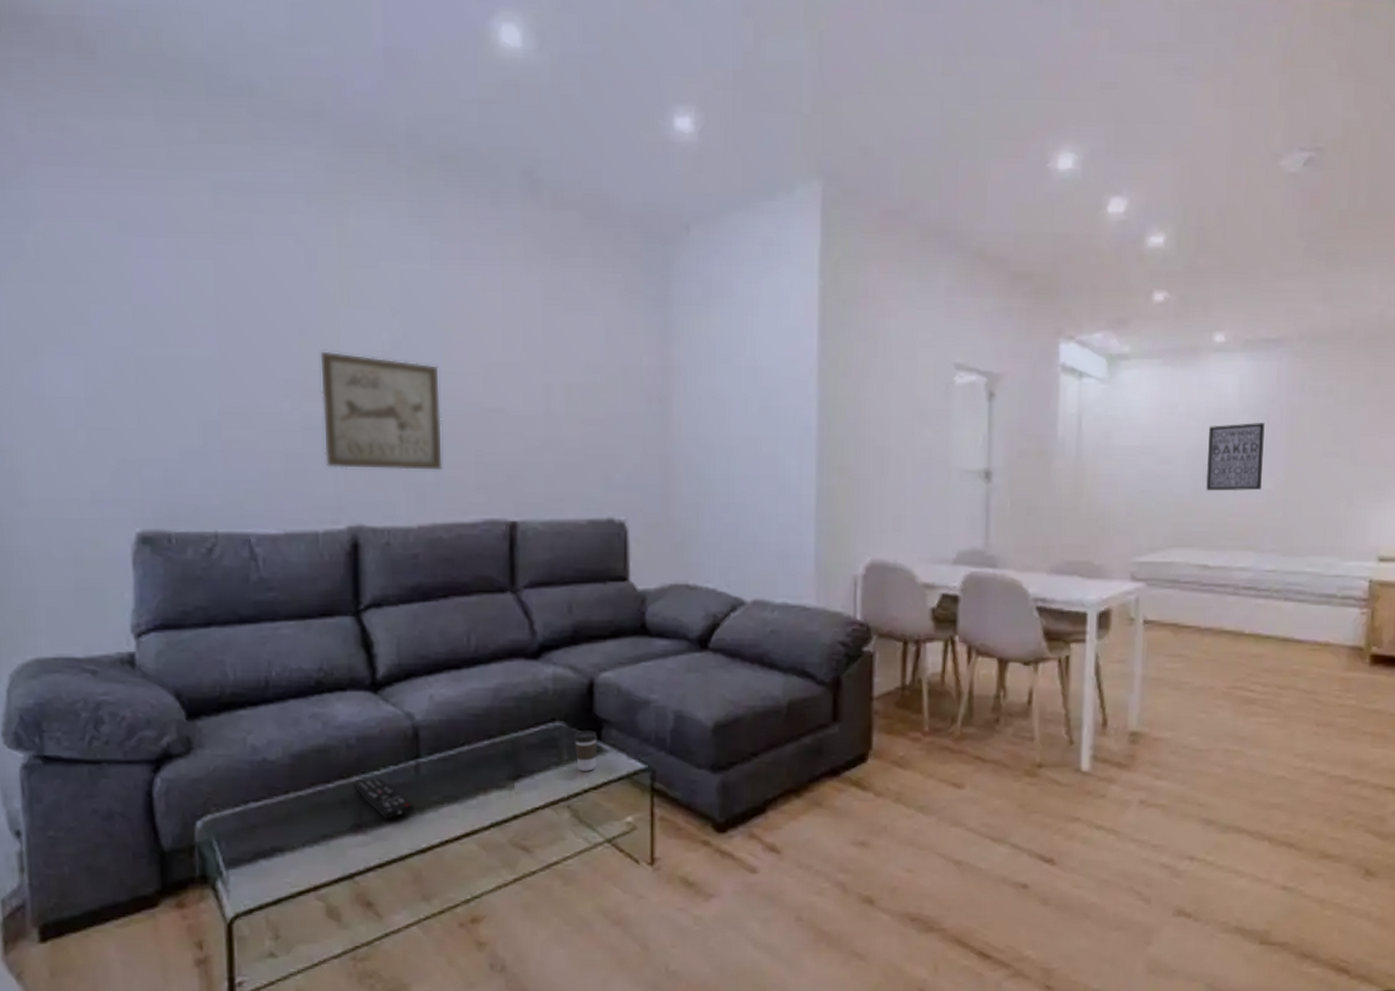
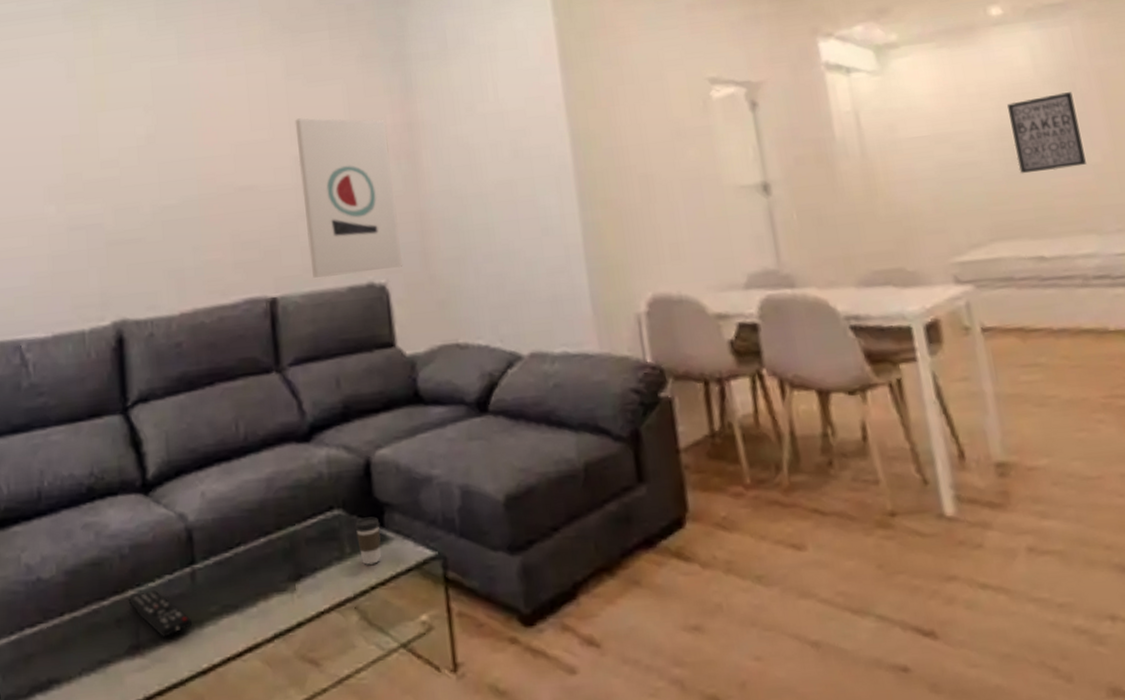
wall art: present [319,351,443,470] -> none [80,152,201,265]
wall art: none [549,346,644,509] -> present [294,118,403,278]

